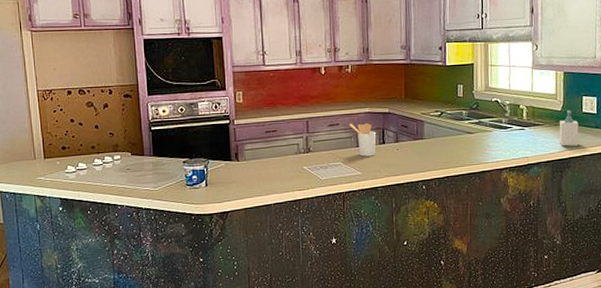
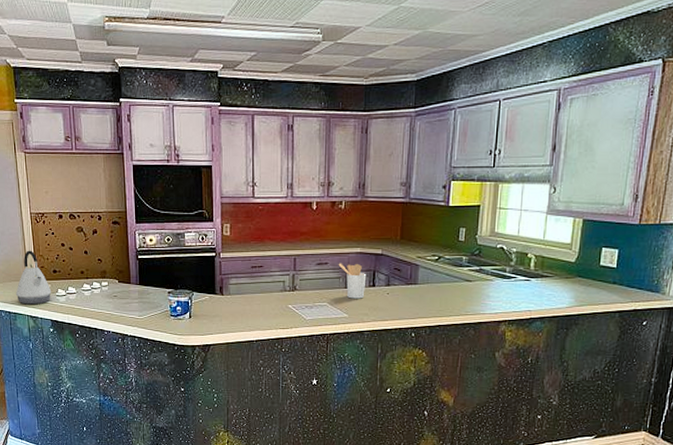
kettle: none [21,128,61,184] -> present [15,250,52,305]
soap bottle: present [559,110,579,146] -> none [569,262,594,302]

